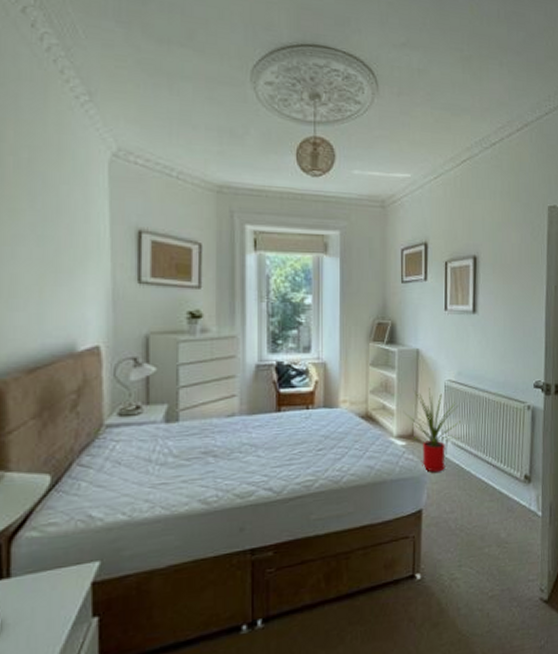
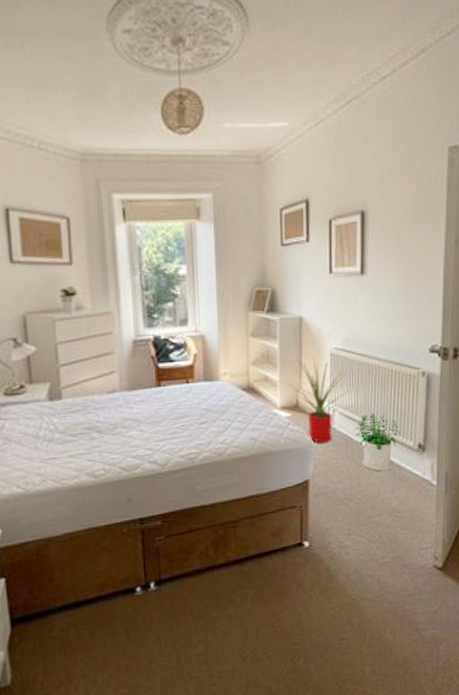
potted plant: none [466,444,507,502] -> present [355,413,400,472]

